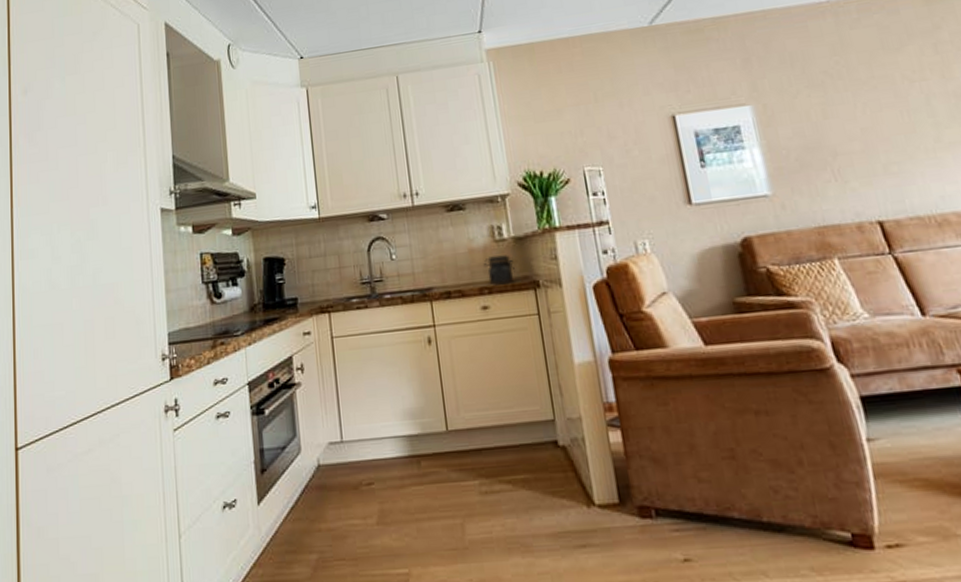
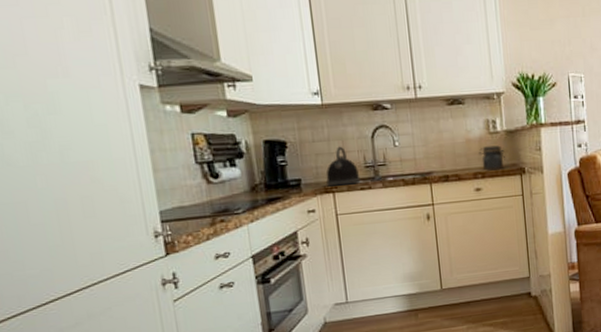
kettle: none [322,261,357,306] -> present [326,146,361,187]

